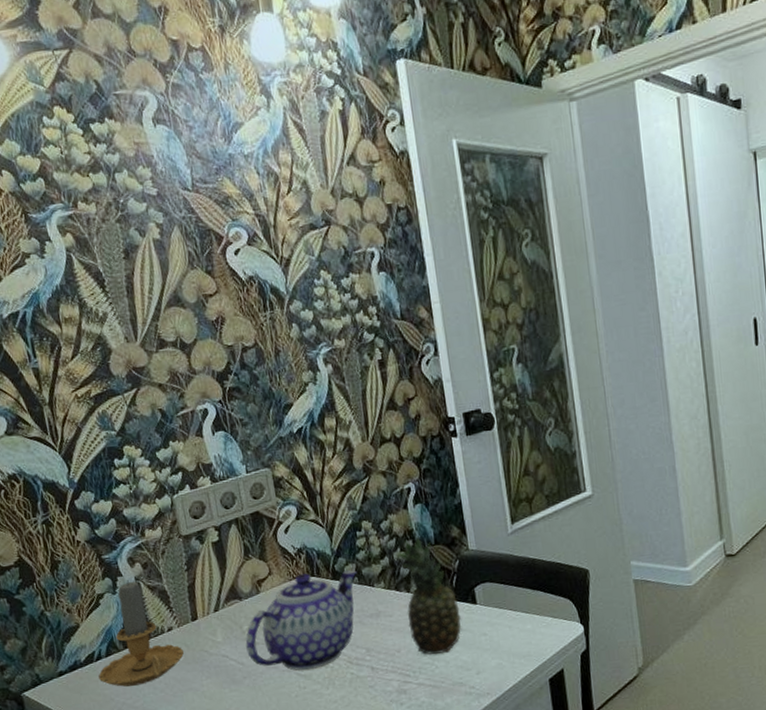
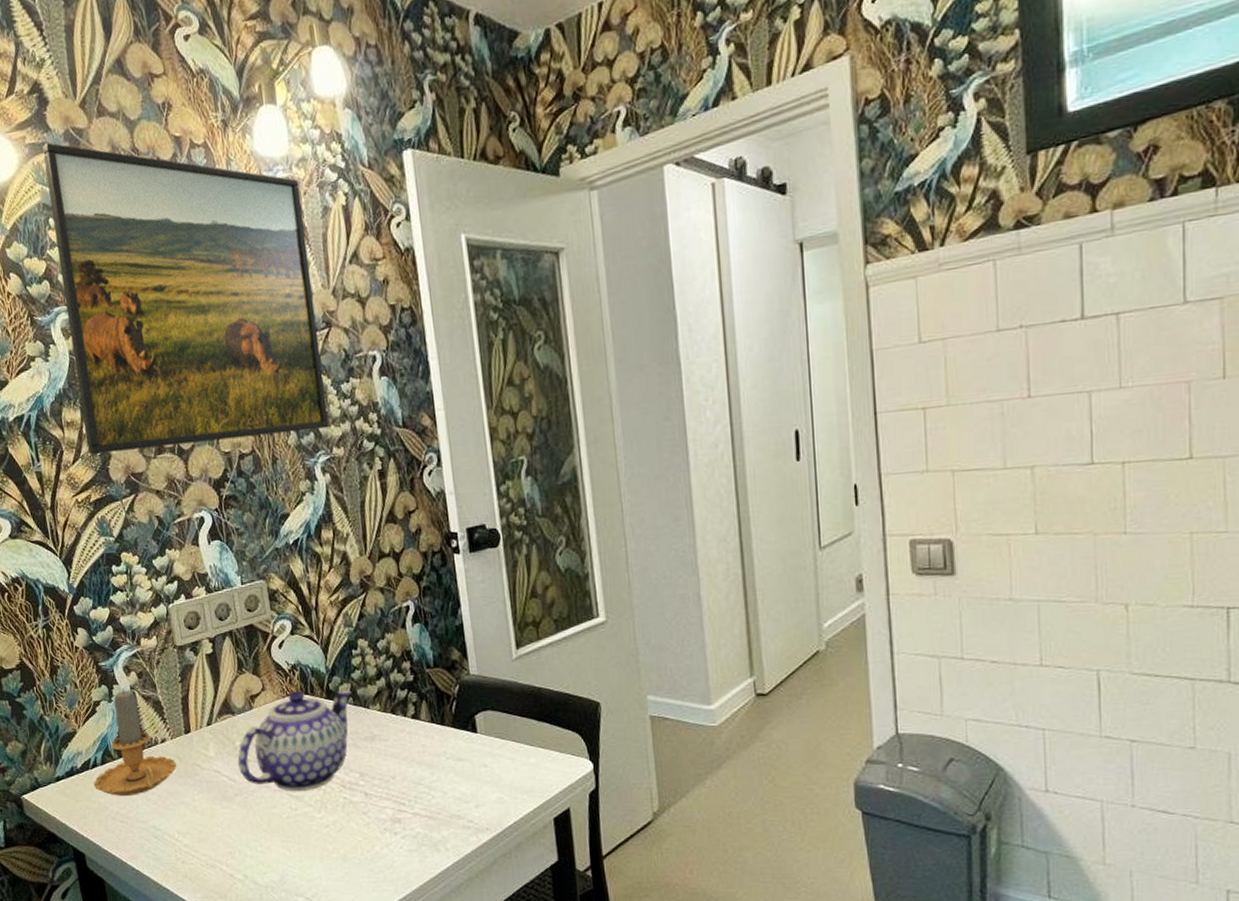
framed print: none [34,42,330,350] -> present [42,143,329,454]
fruit: present [396,536,462,655] -> none [392,657,461,784]

